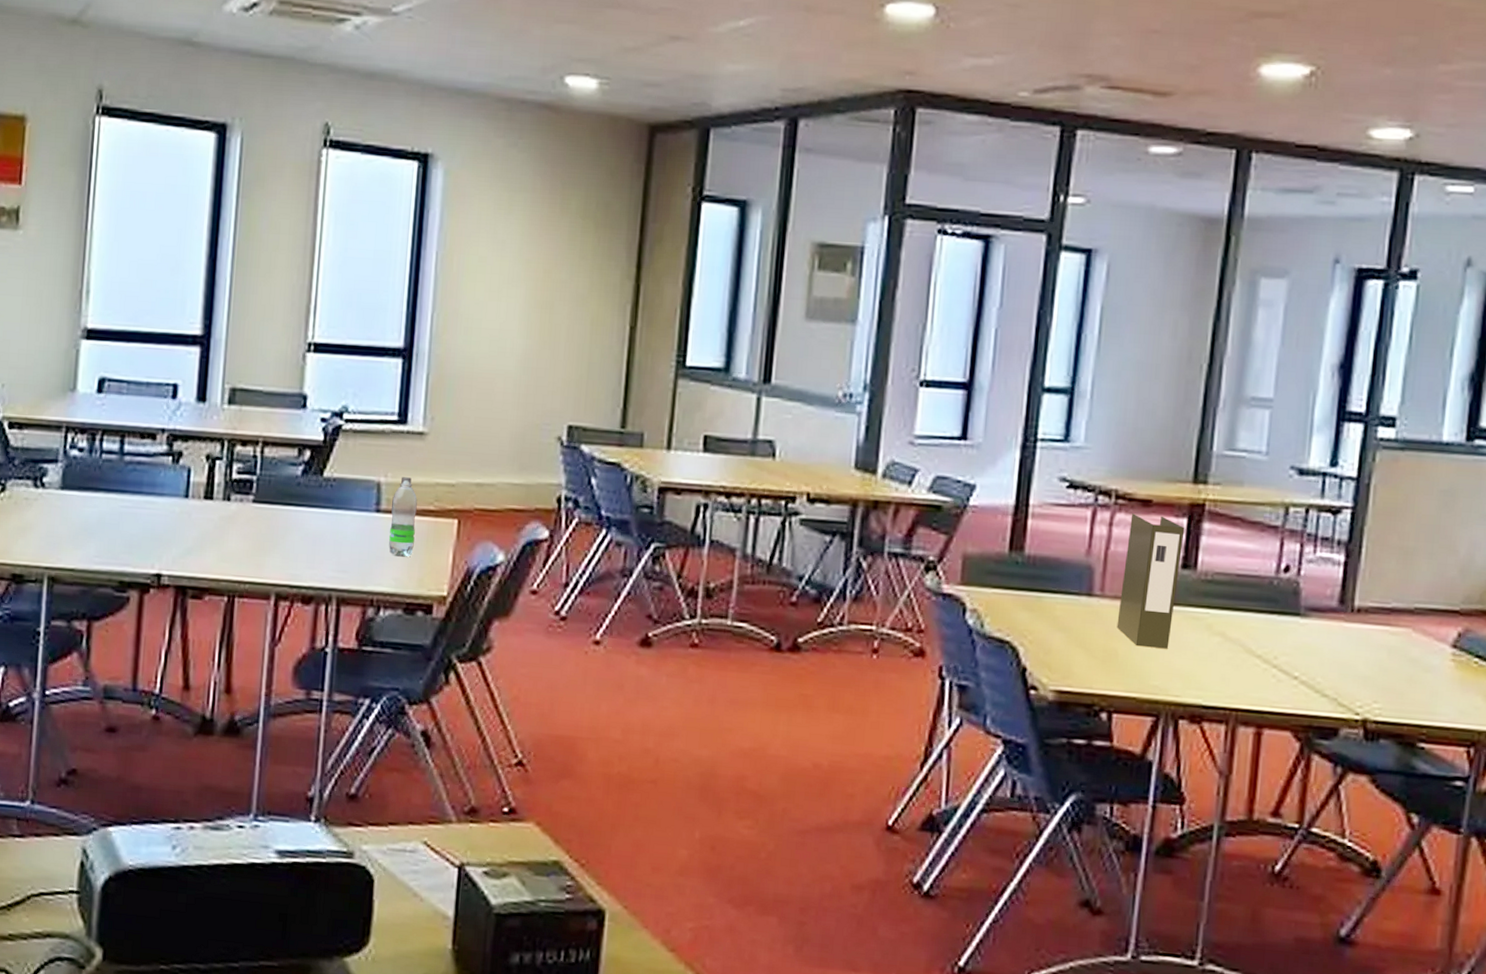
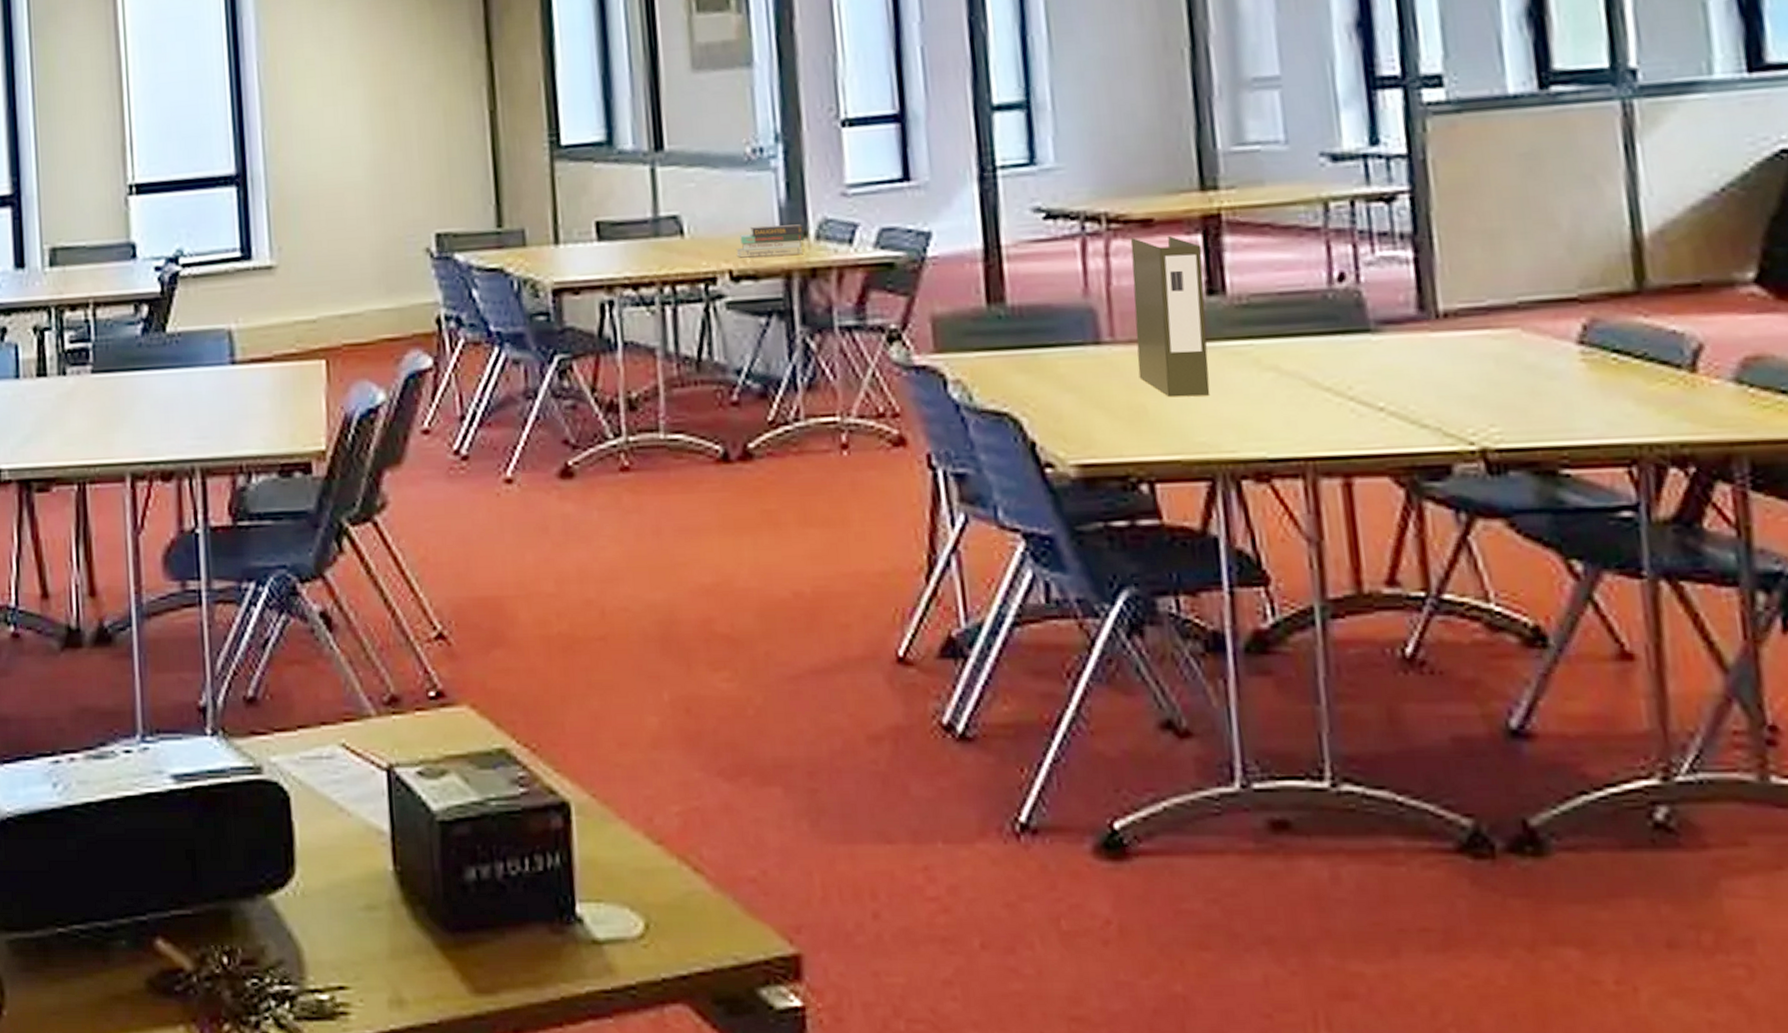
bottle: present [389,477,418,557] -> none [247,319,280,412]
books: none [815,458,874,488] -> present [736,224,805,258]

